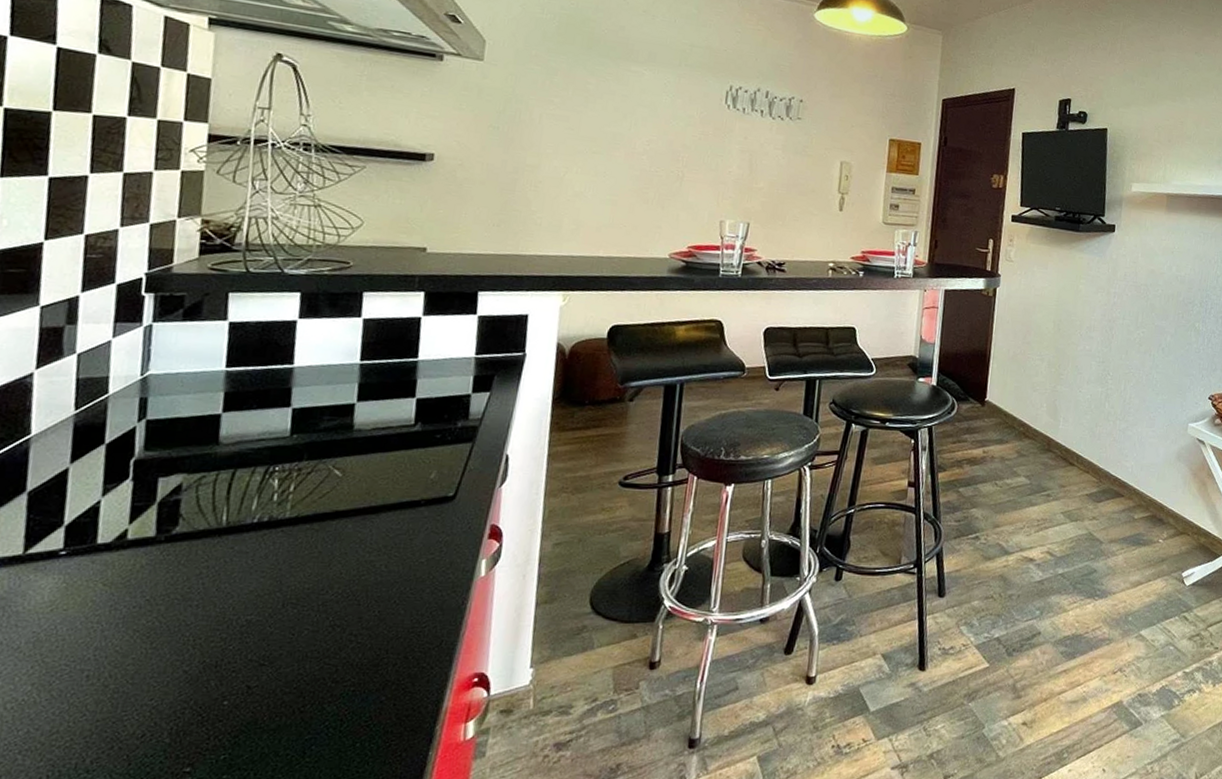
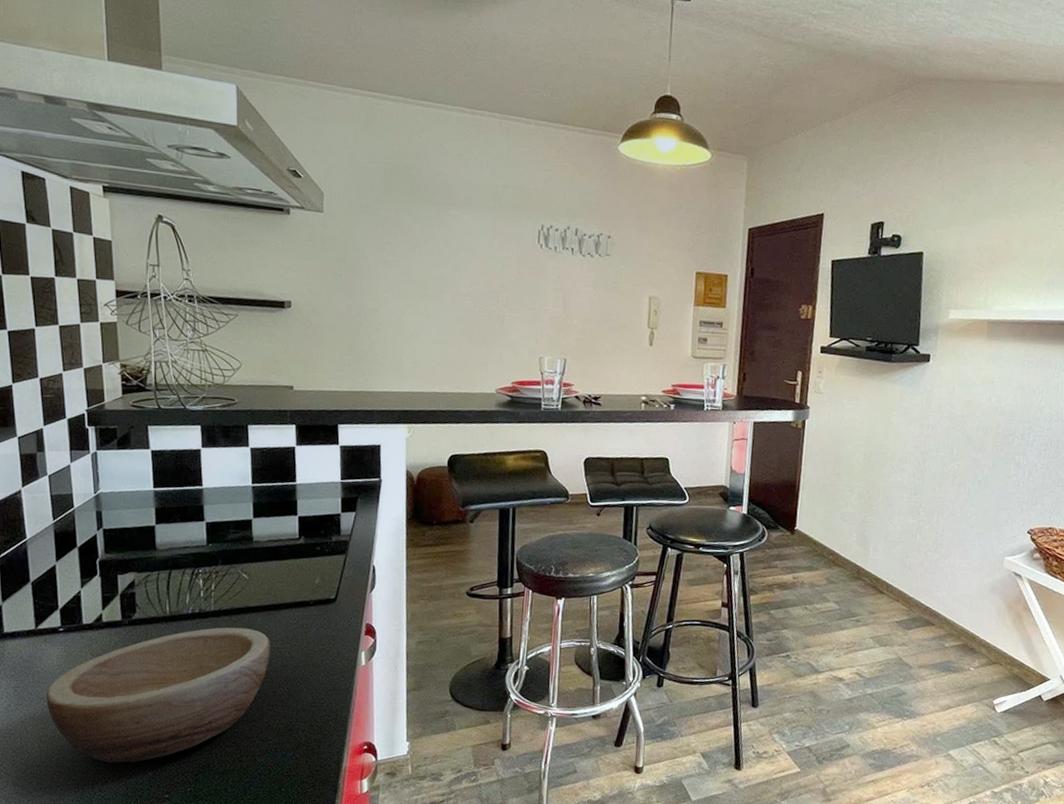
bowl: none [23,537,362,730] -> present [45,627,270,763]

